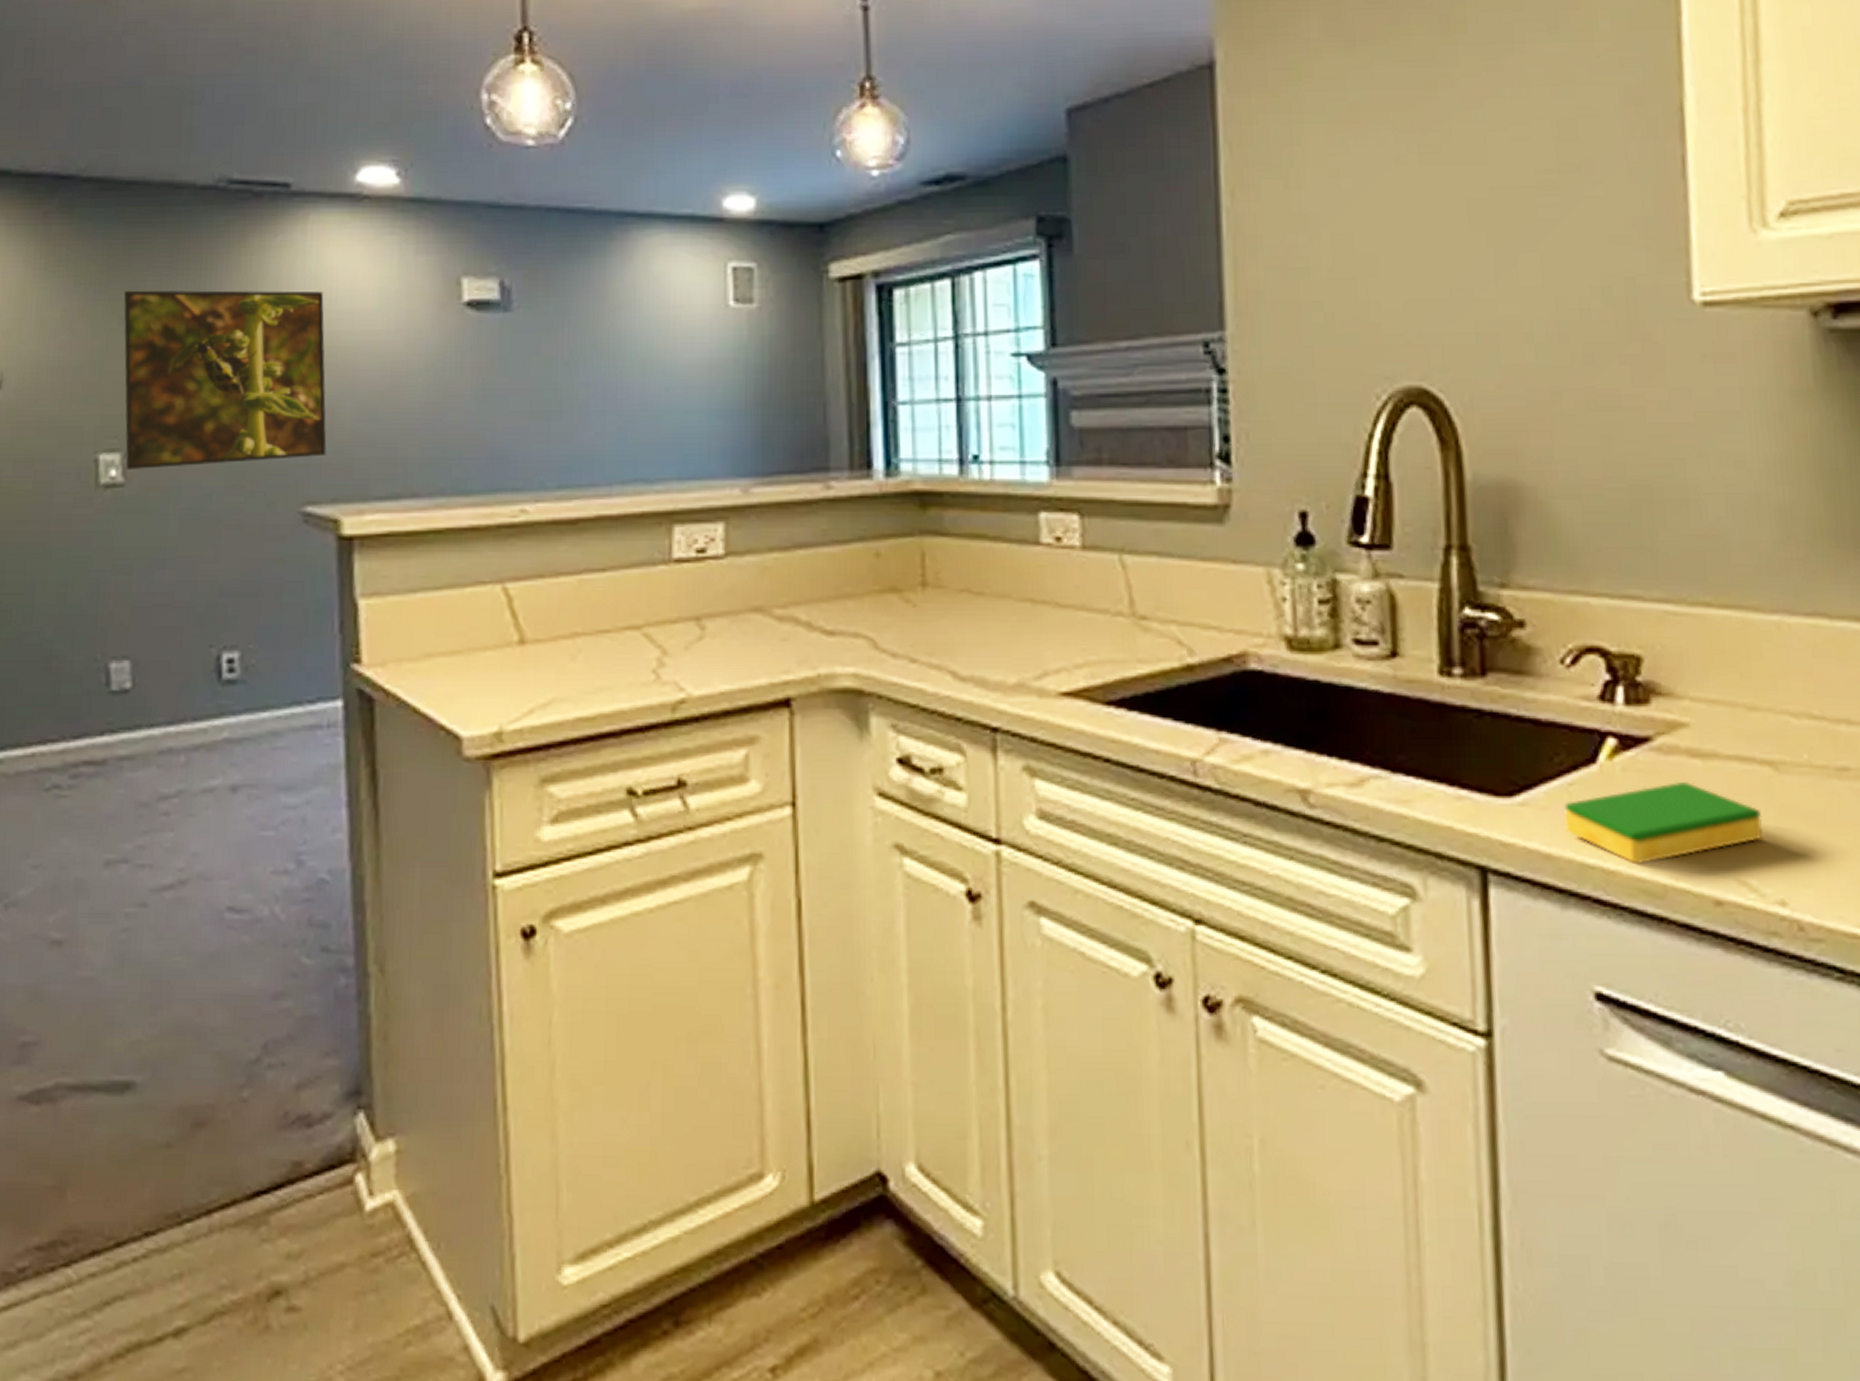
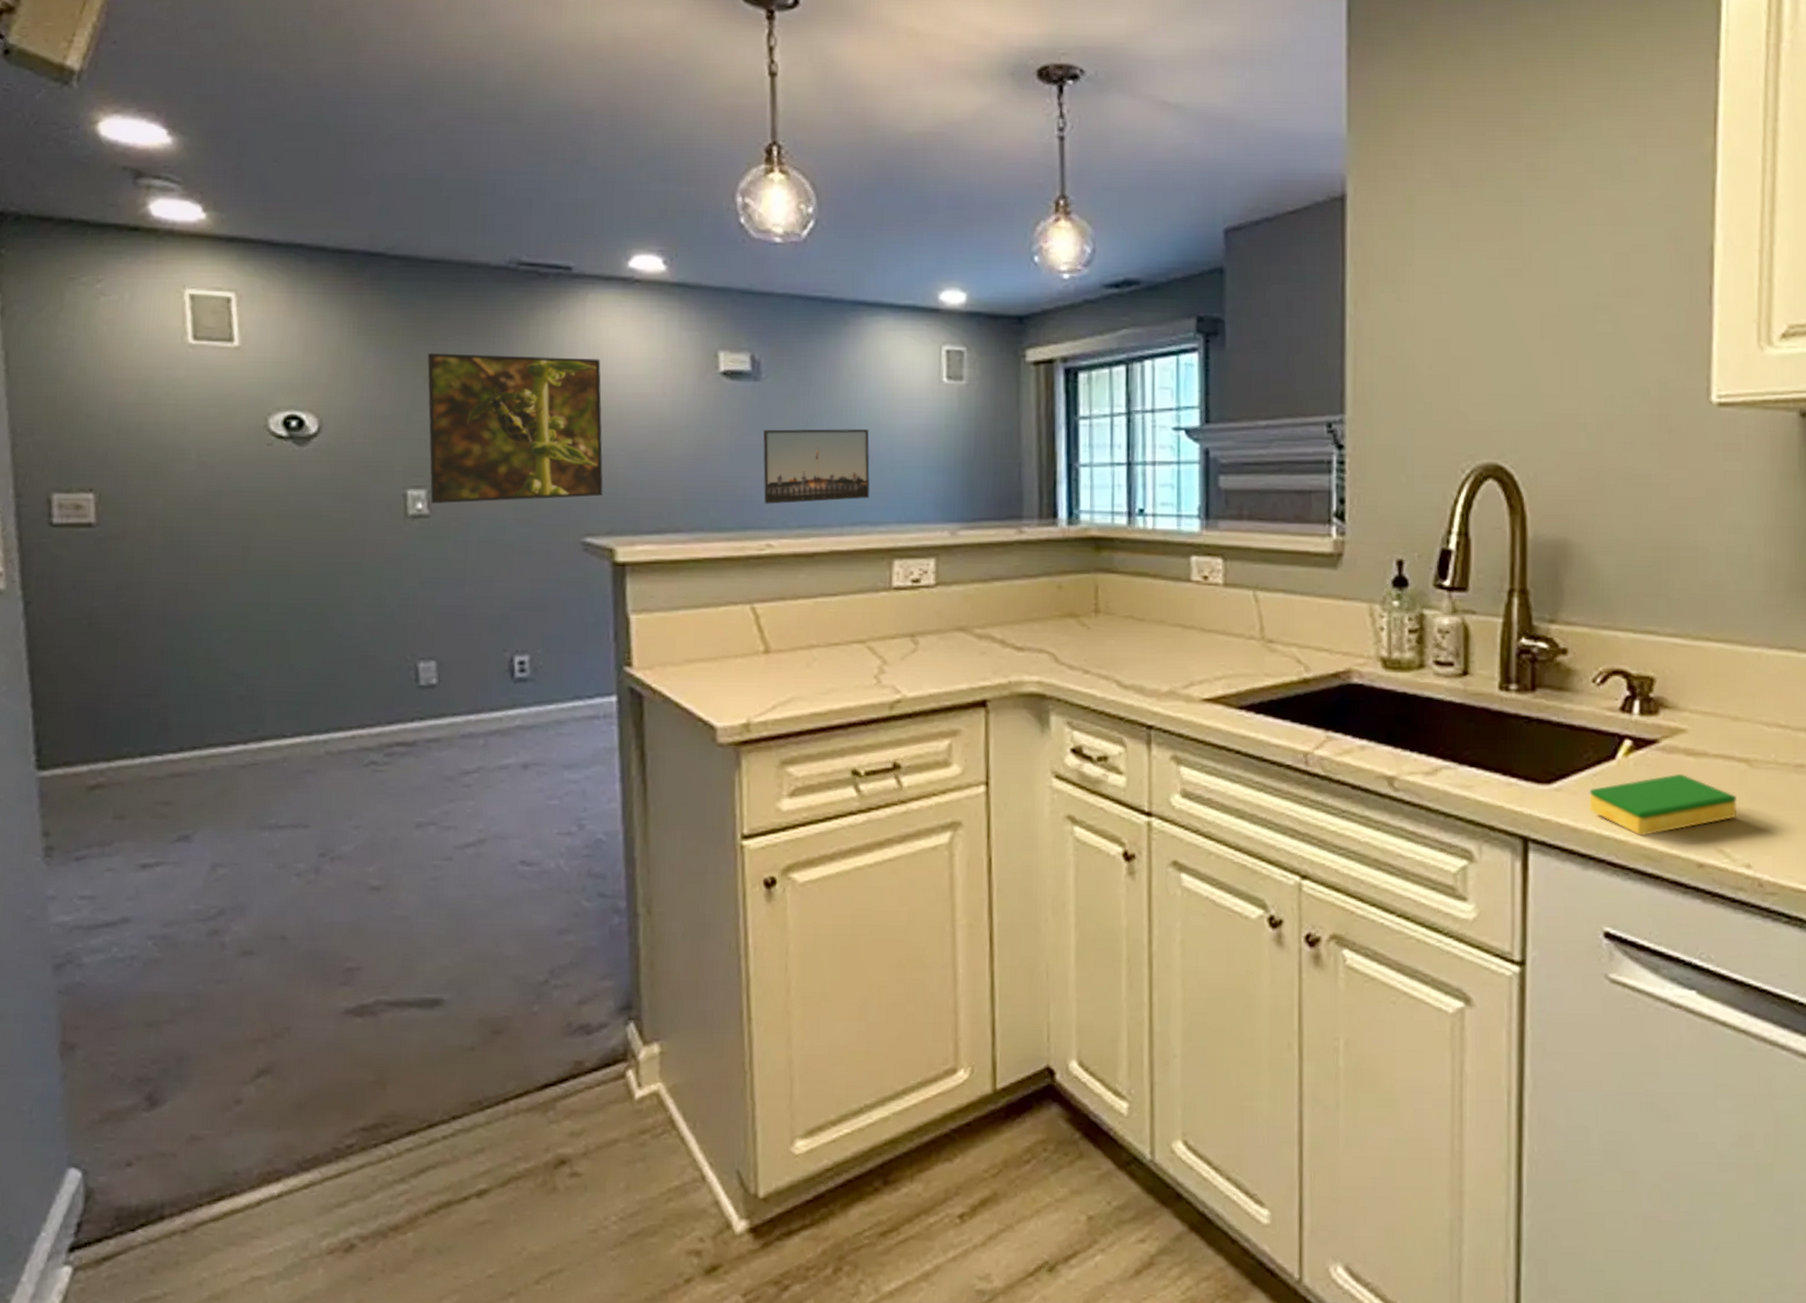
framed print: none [515,366,644,461] -> present [763,429,870,504]

